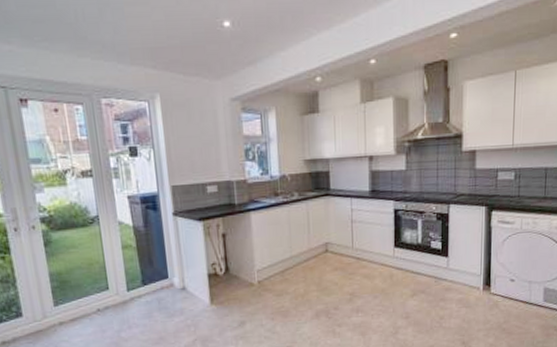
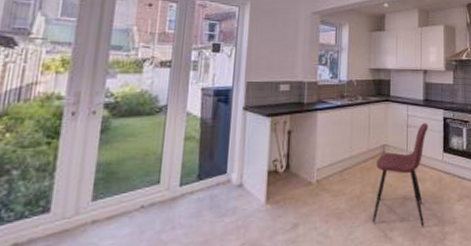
dining chair: none [319,217,376,322] -> present [372,123,428,227]

